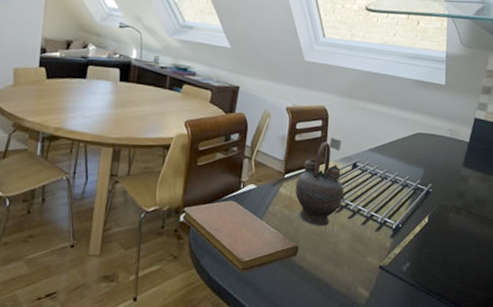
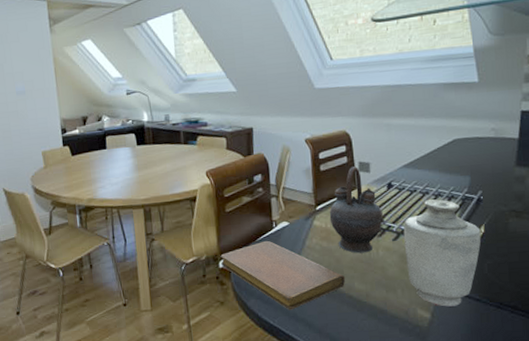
vase: none [356,185,425,288] -> present [403,199,481,307]

